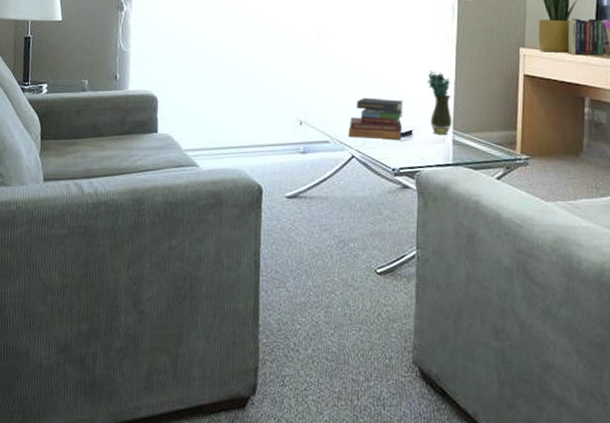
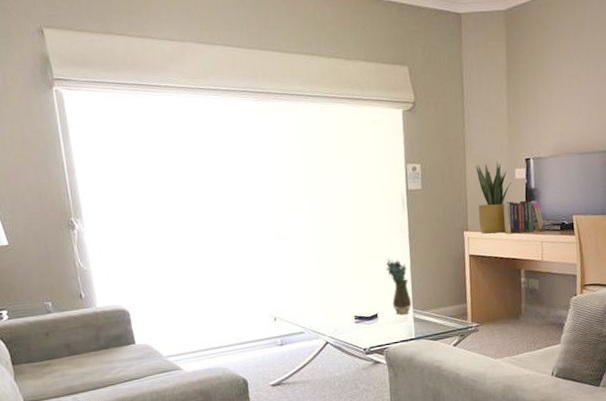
books: present [348,97,404,140] -> none [320,288,369,326]

